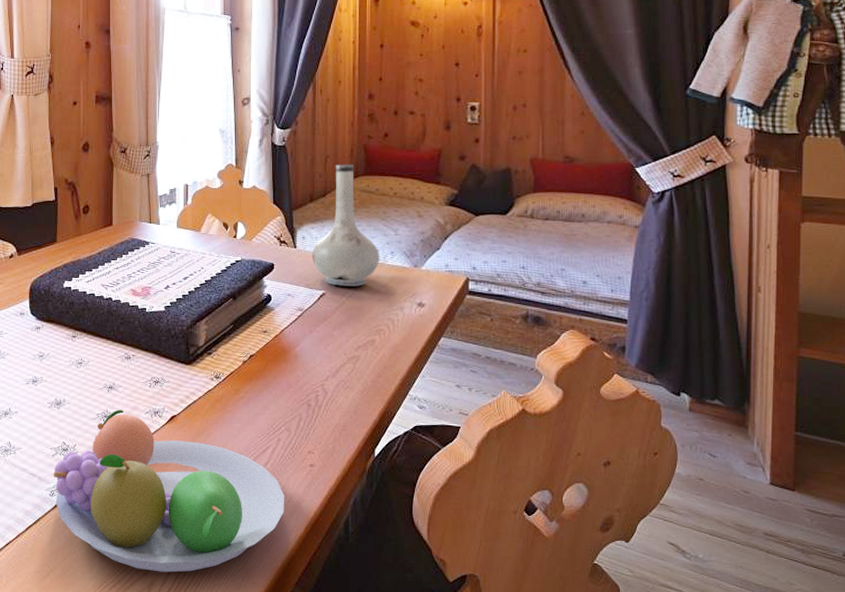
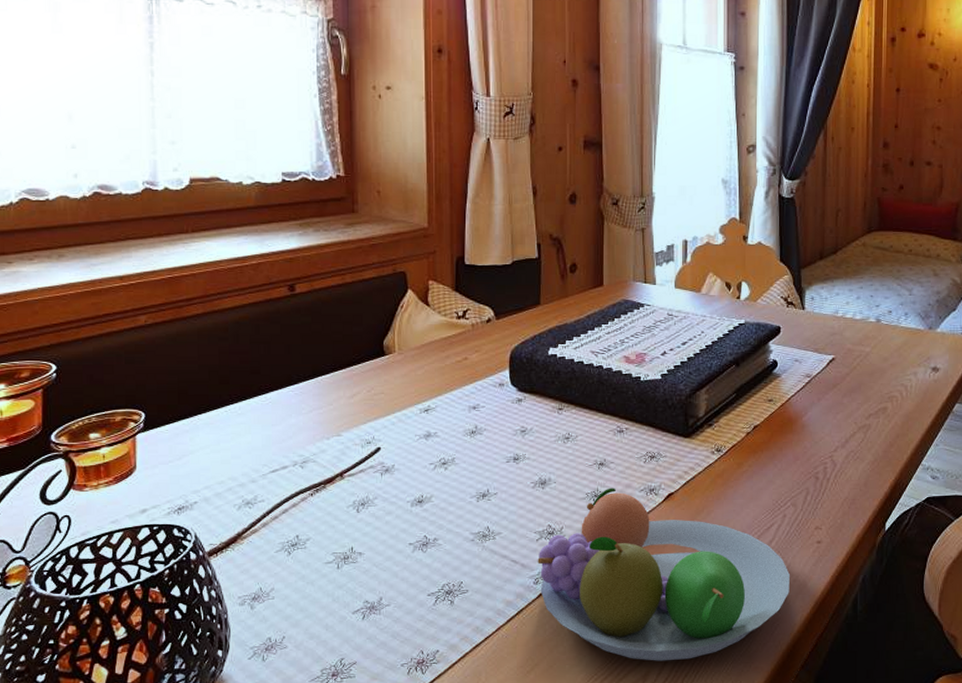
vase: present [312,165,379,286] -> none [821,219,893,350]

